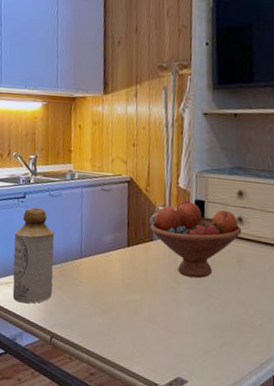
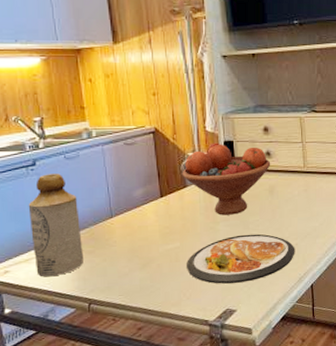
dish: none [143,300,259,354] -> present [187,234,295,284]

